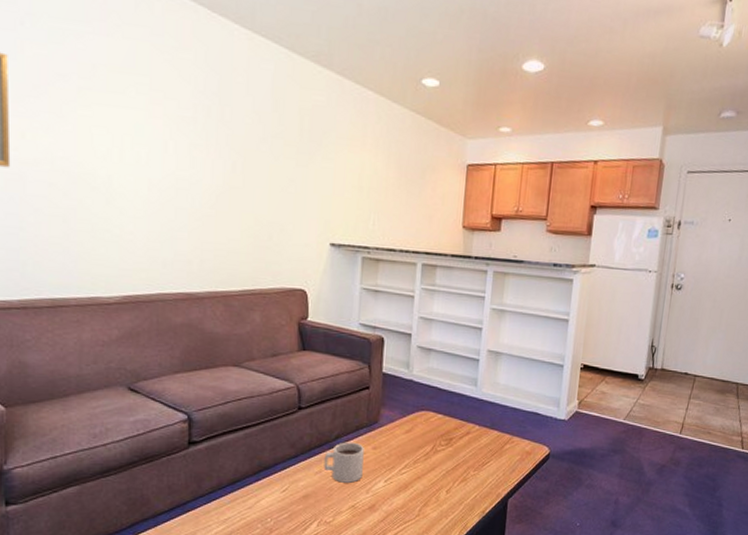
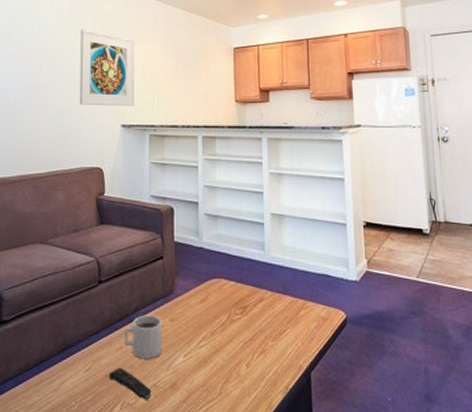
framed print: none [280,122,351,223] -> present [79,29,135,106]
remote control: none [307,489,350,519] -> present [109,367,152,400]

